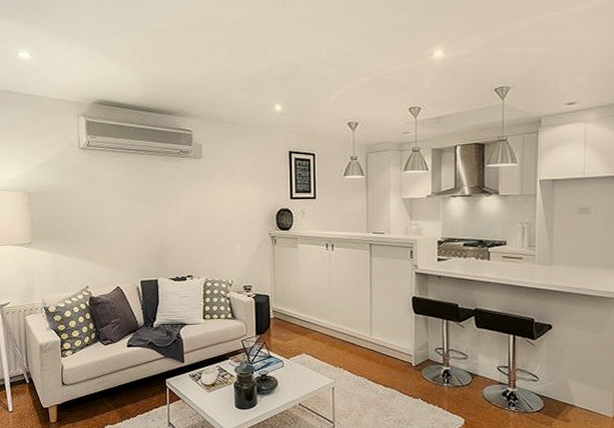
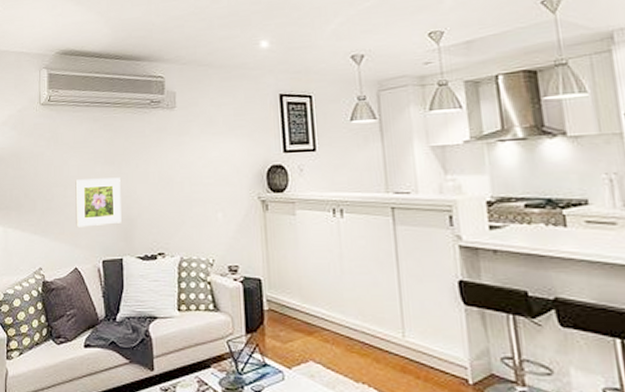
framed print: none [115,214,156,255] -> present [75,177,122,228]

